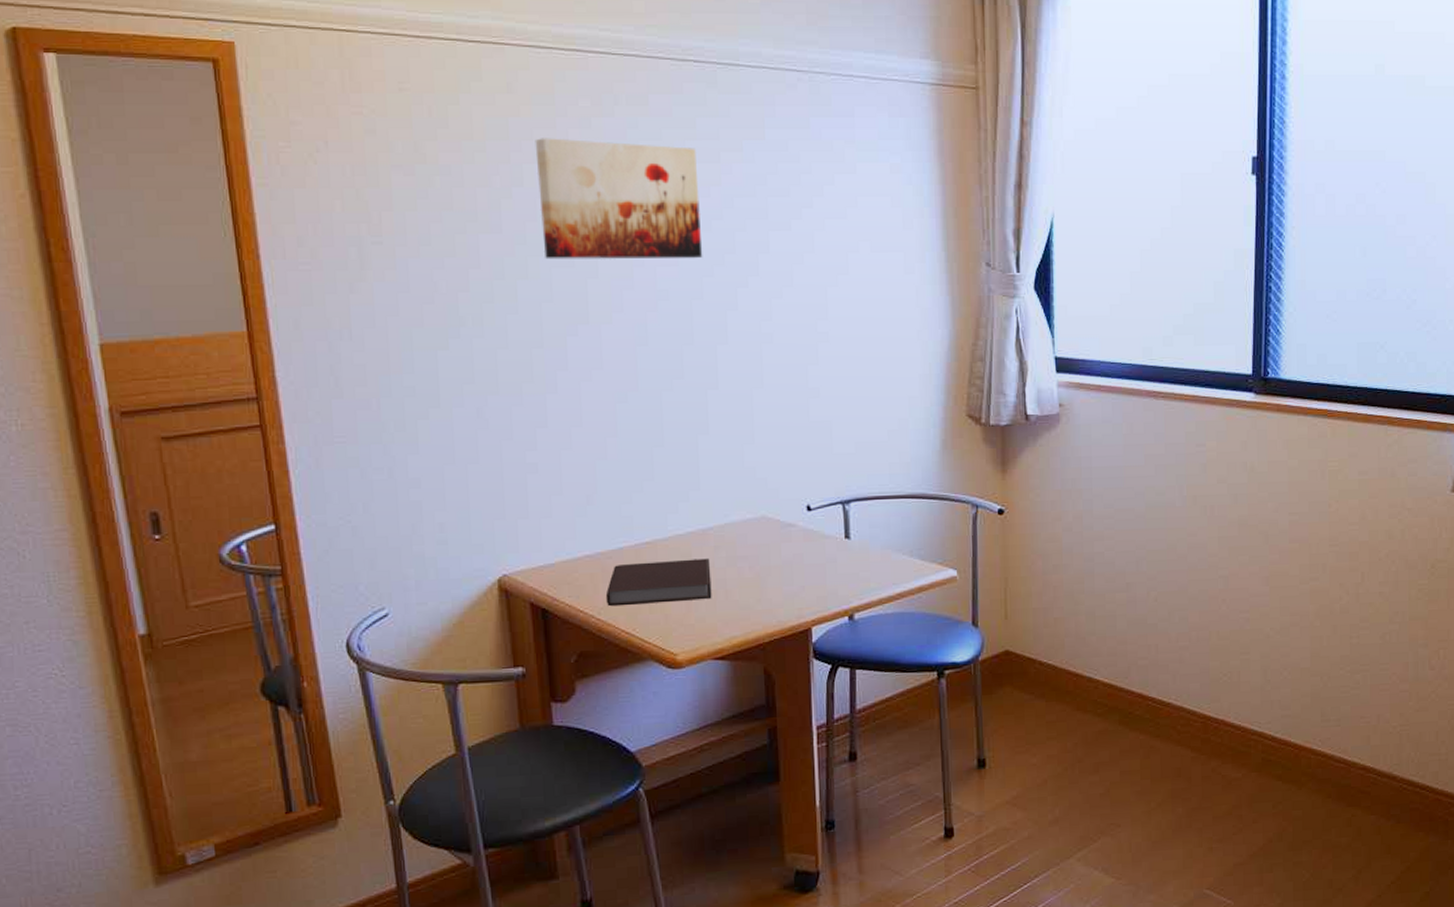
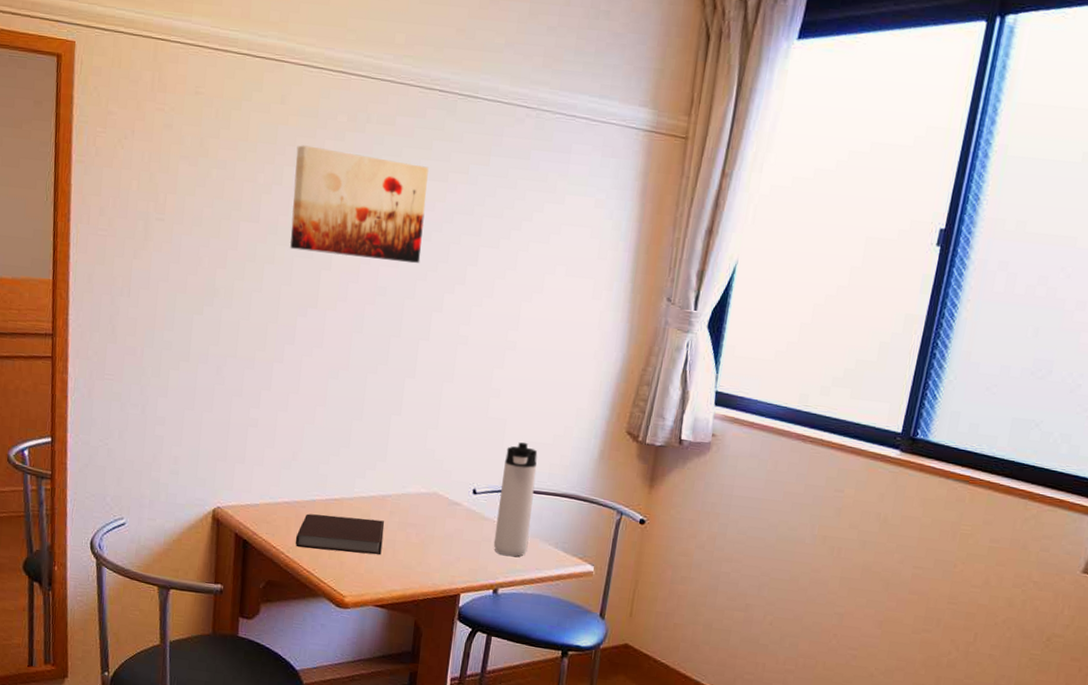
thermos bottle: none [837,444,880,575] -> present [493,442,538,557]

